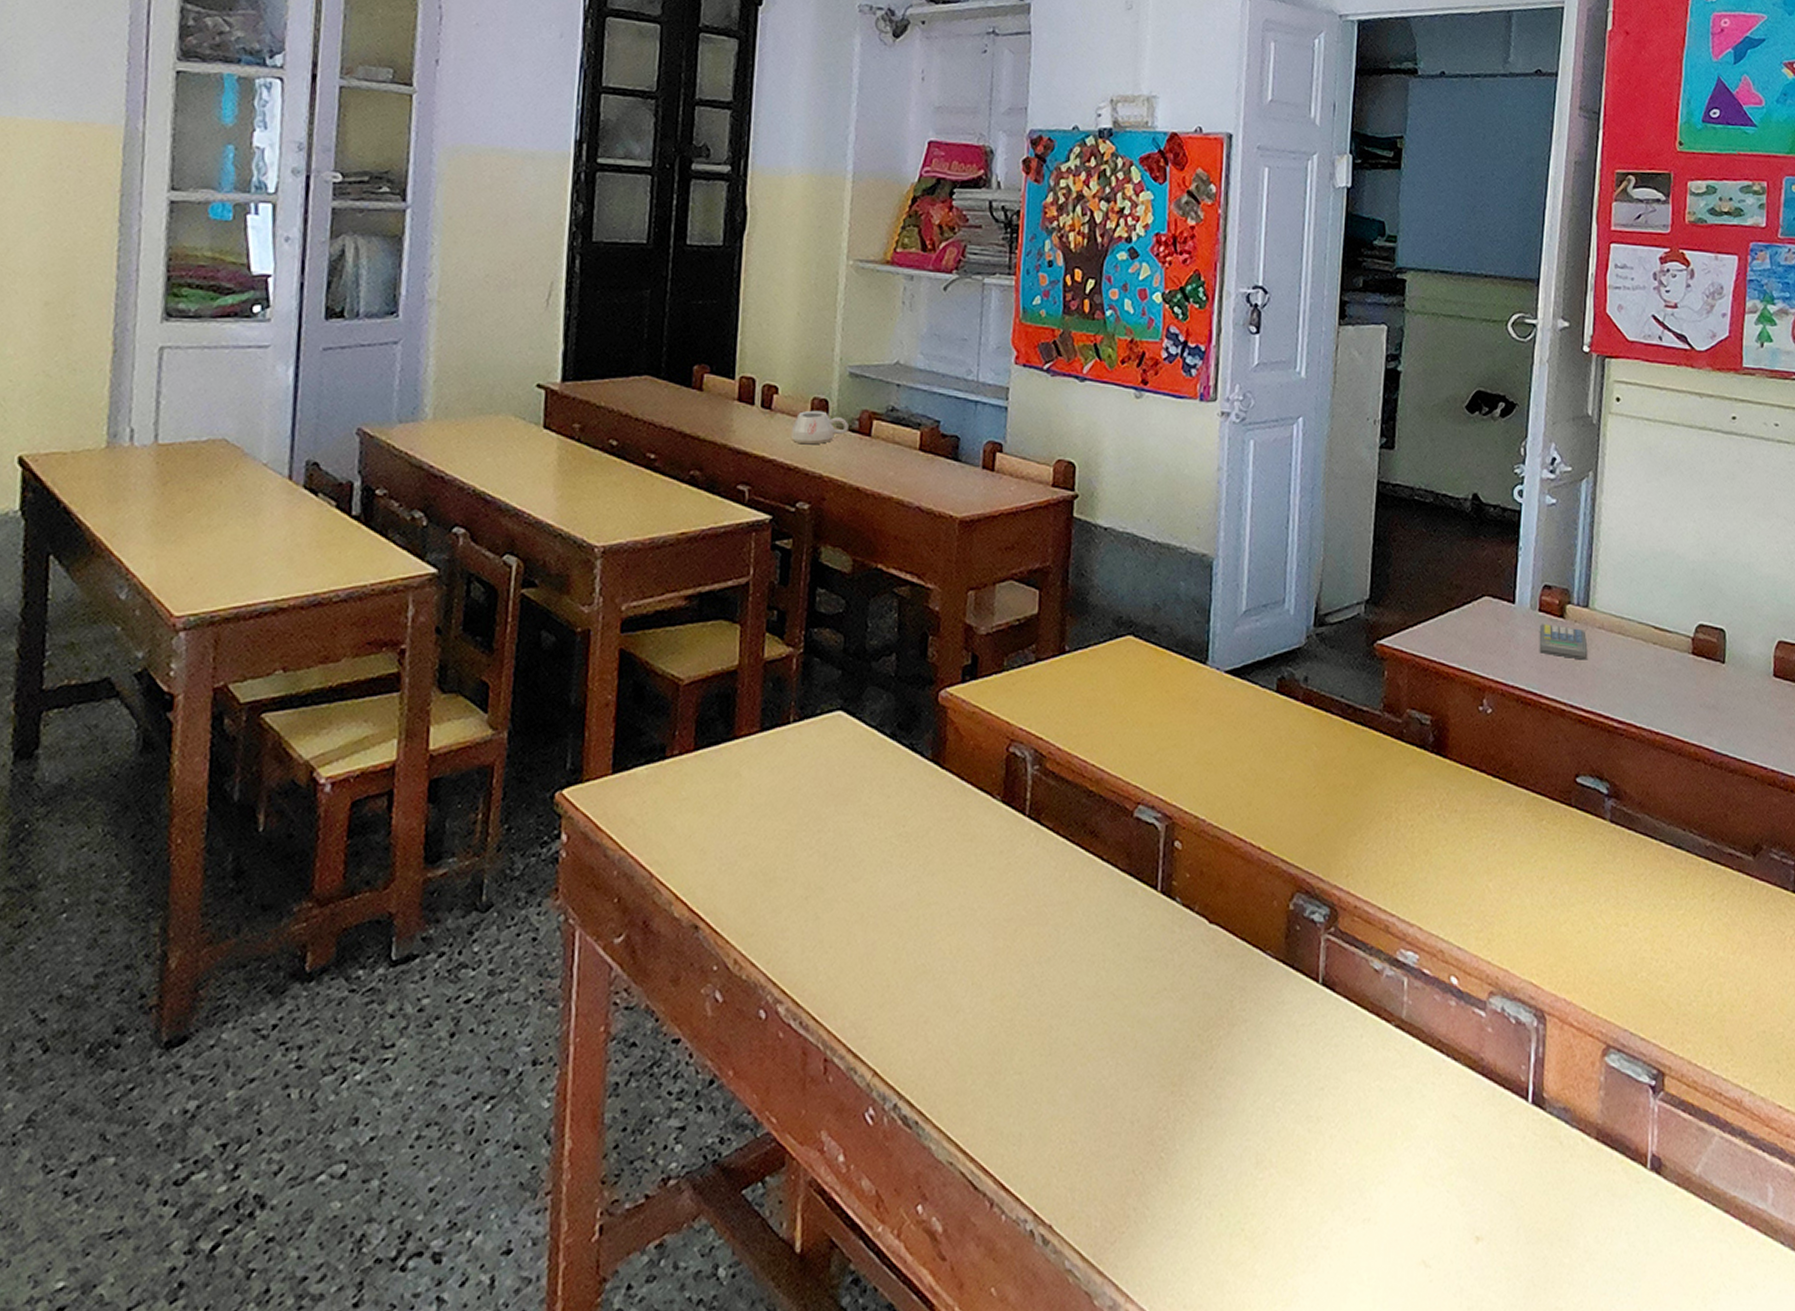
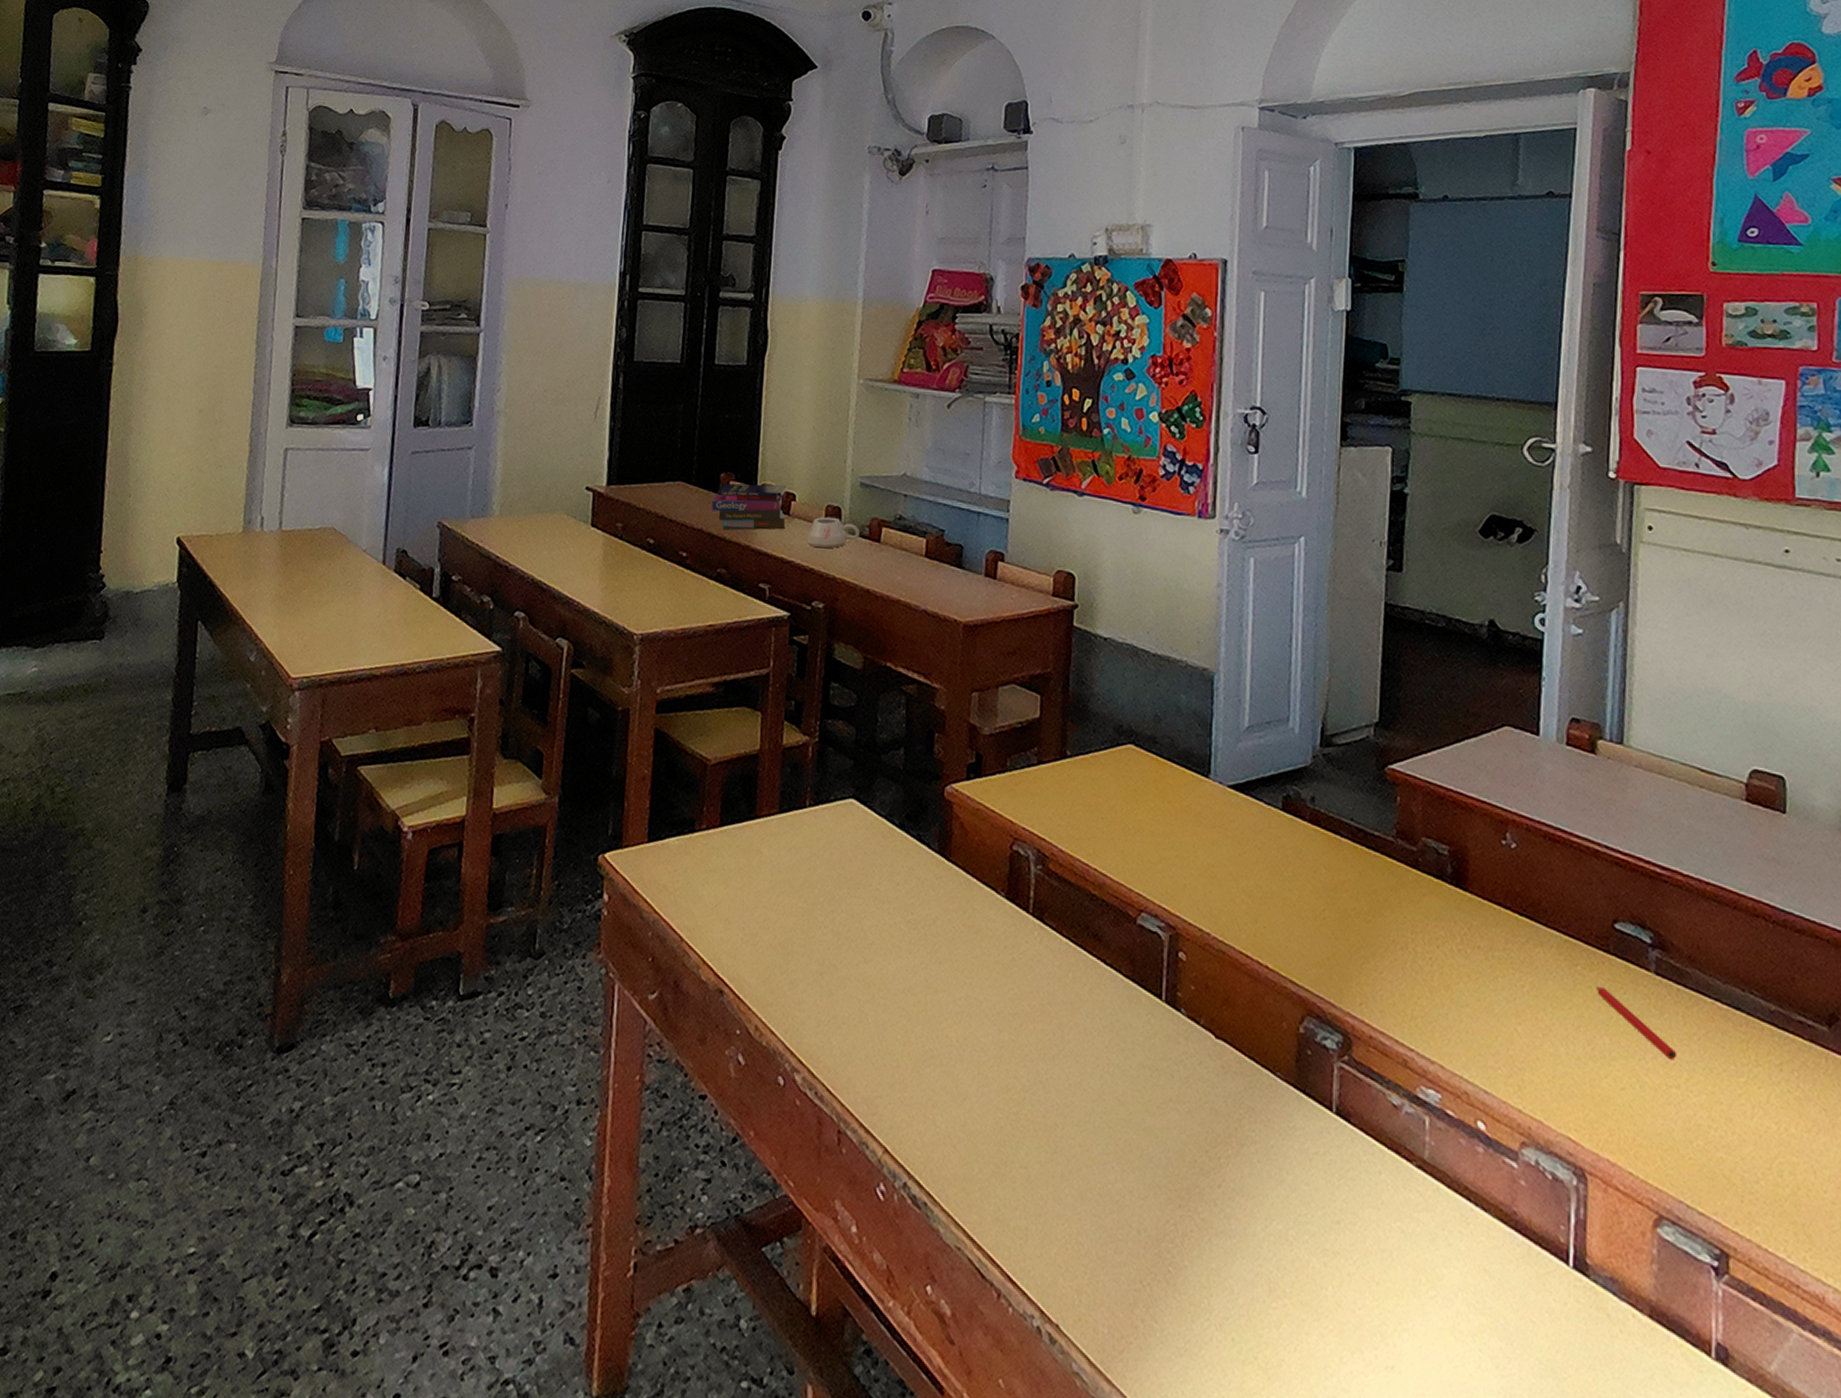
books: none [683,376,770,429] -> present [712,483,788,531]
calculator: present [1539,624,1588,660] -> none [1567,759,1624,800]
pencil: none [1559,837,1627,899] -> present [1597,985,1678,1059]

